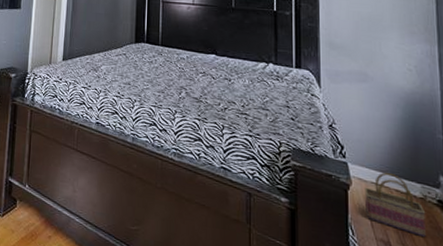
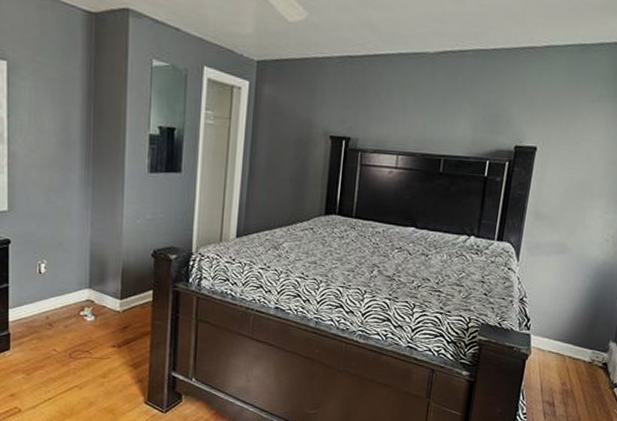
basket: present [363,172,426,238] -> none [538,341,590,397]

